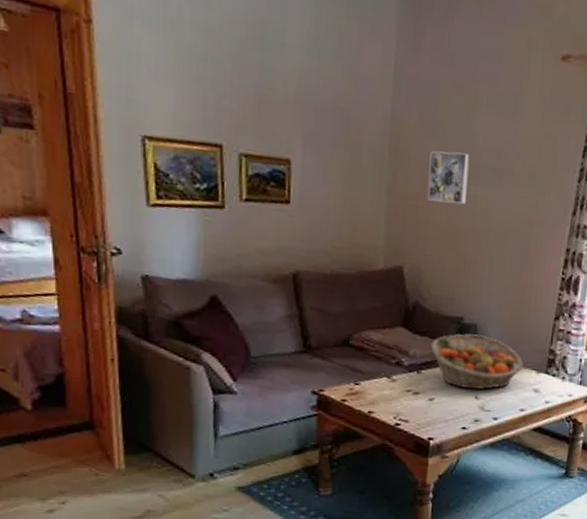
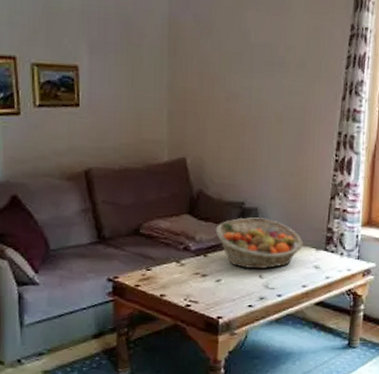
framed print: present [427,151,470,204] -> none [205,48,243,97]

